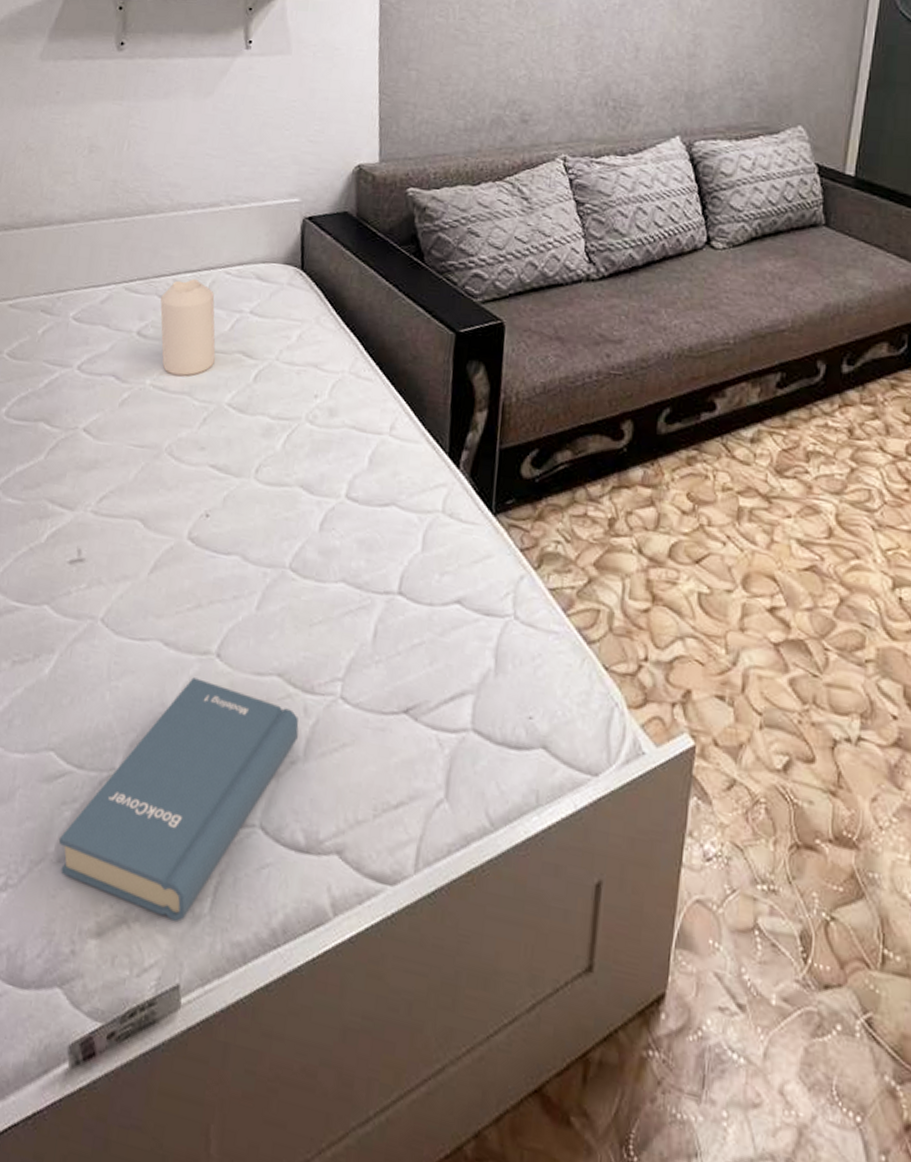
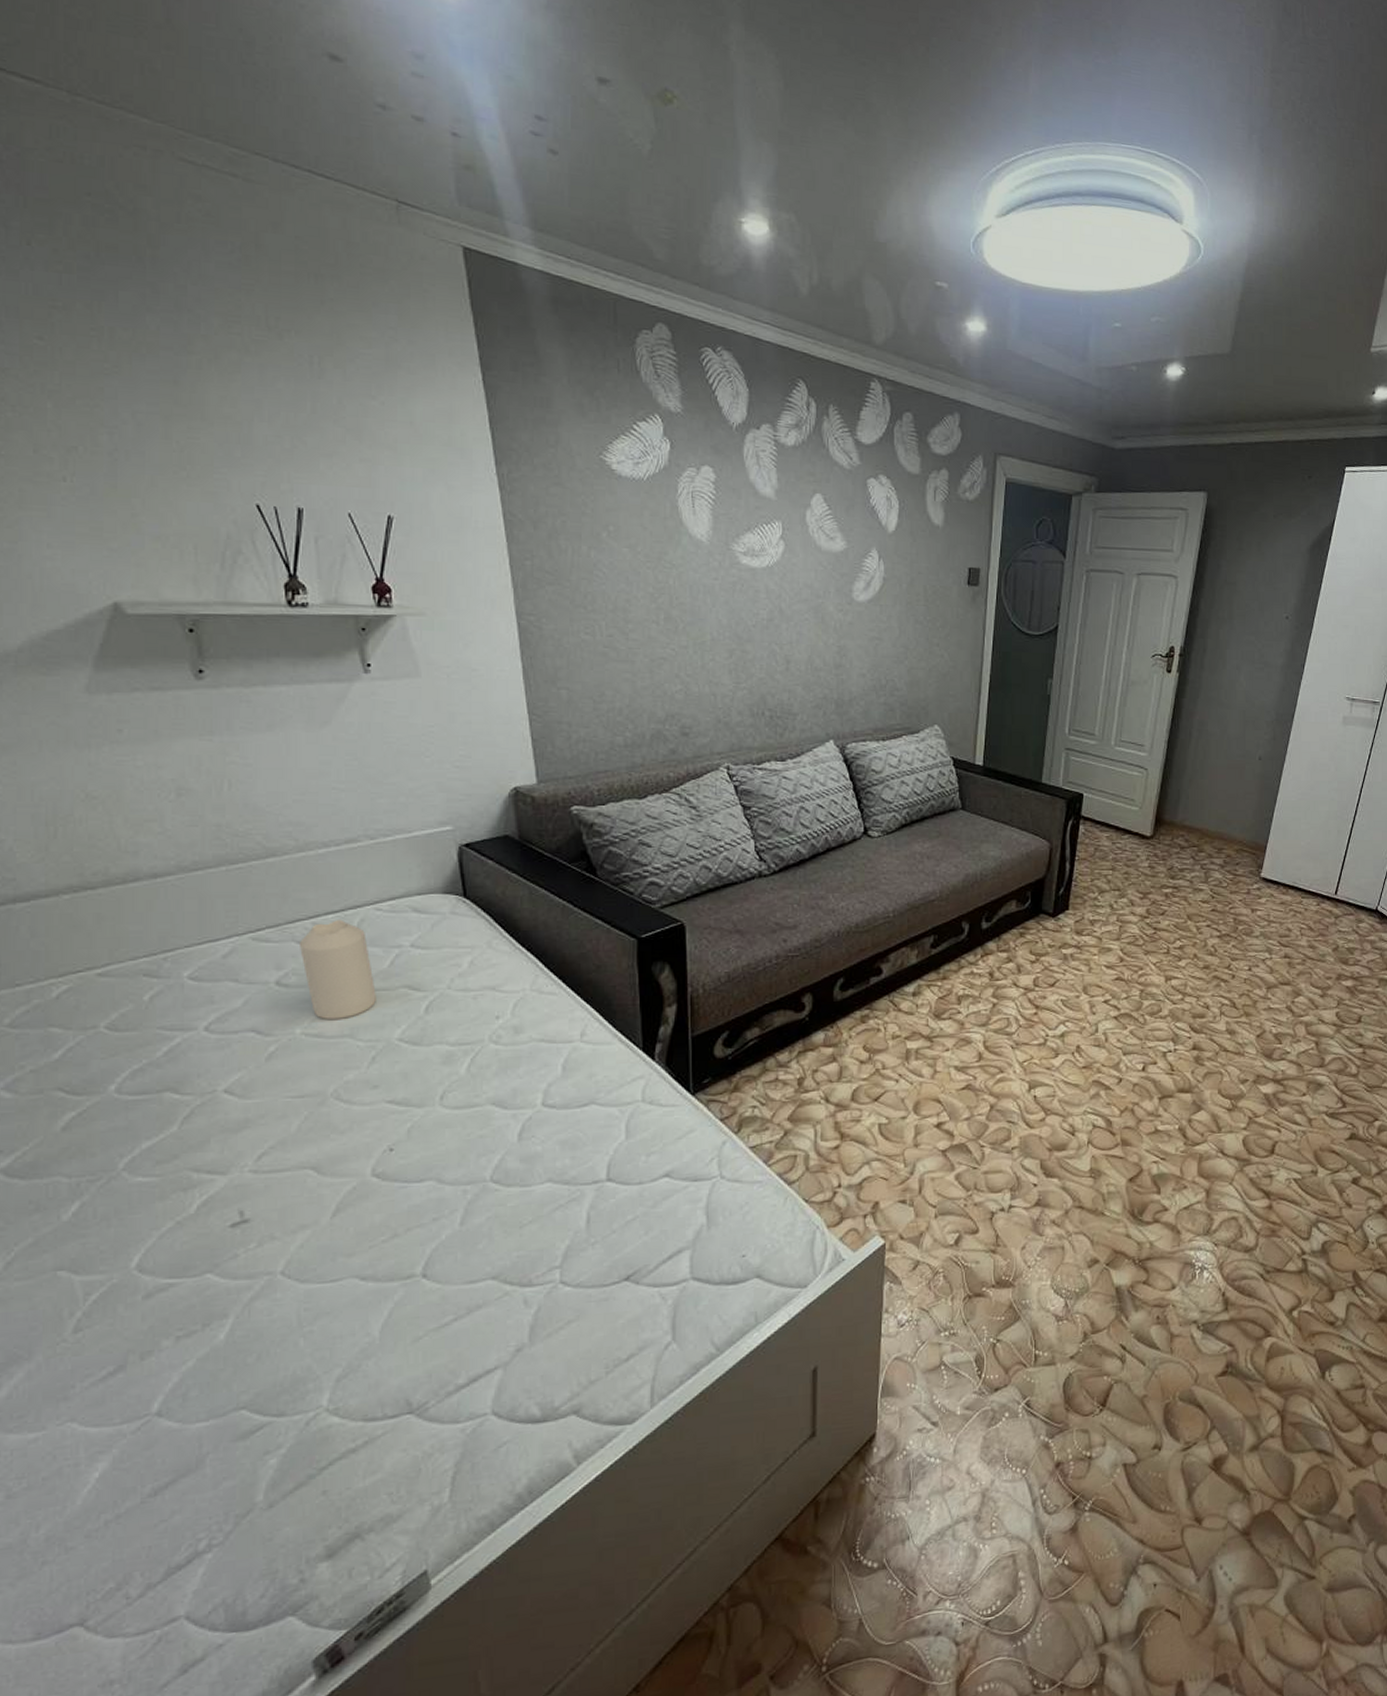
hardback book: present [58,677,299,922] -> none [266,1301,521,1519]

